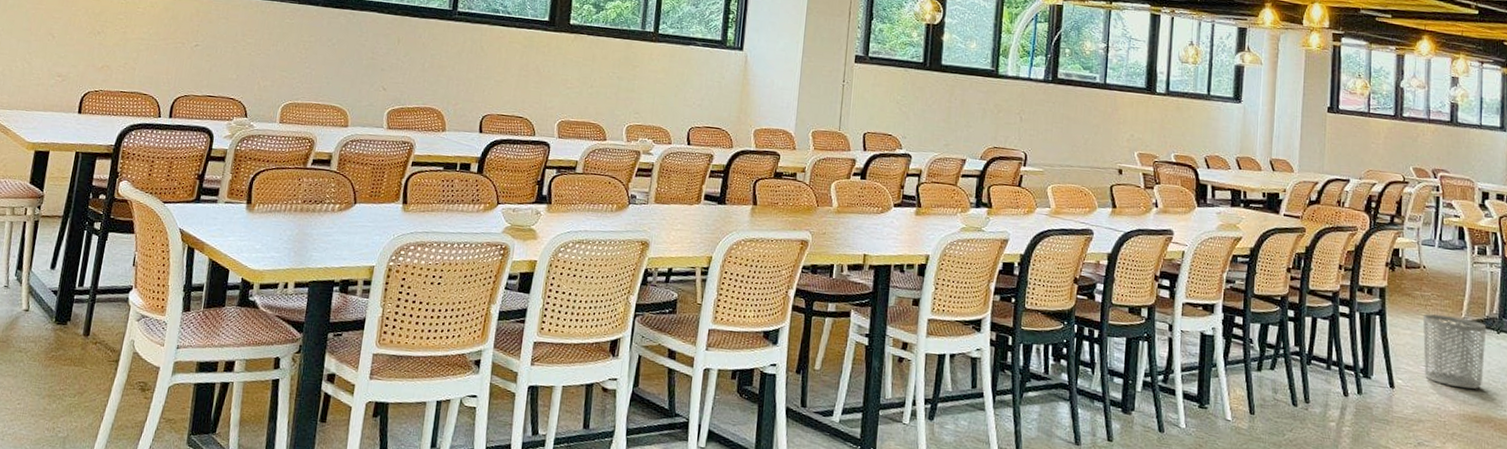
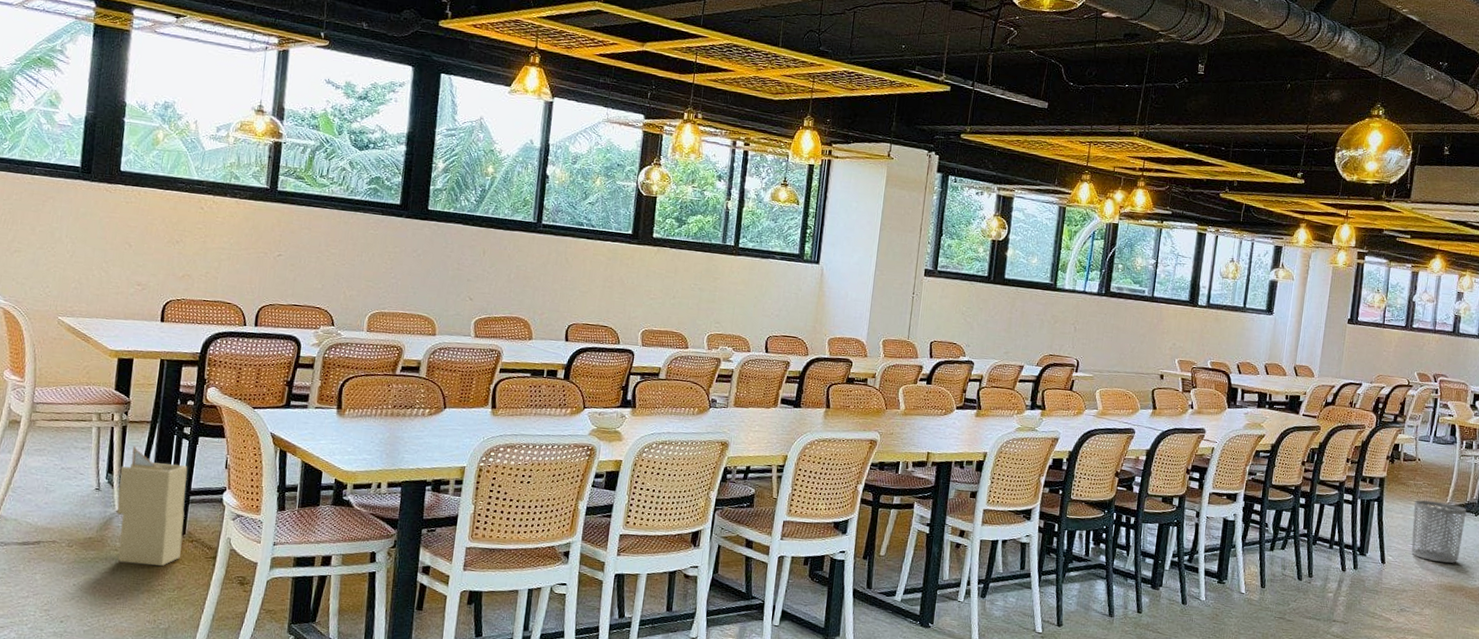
cardboard box: none [22,241,96,370] -> present [116,446,188,567]

